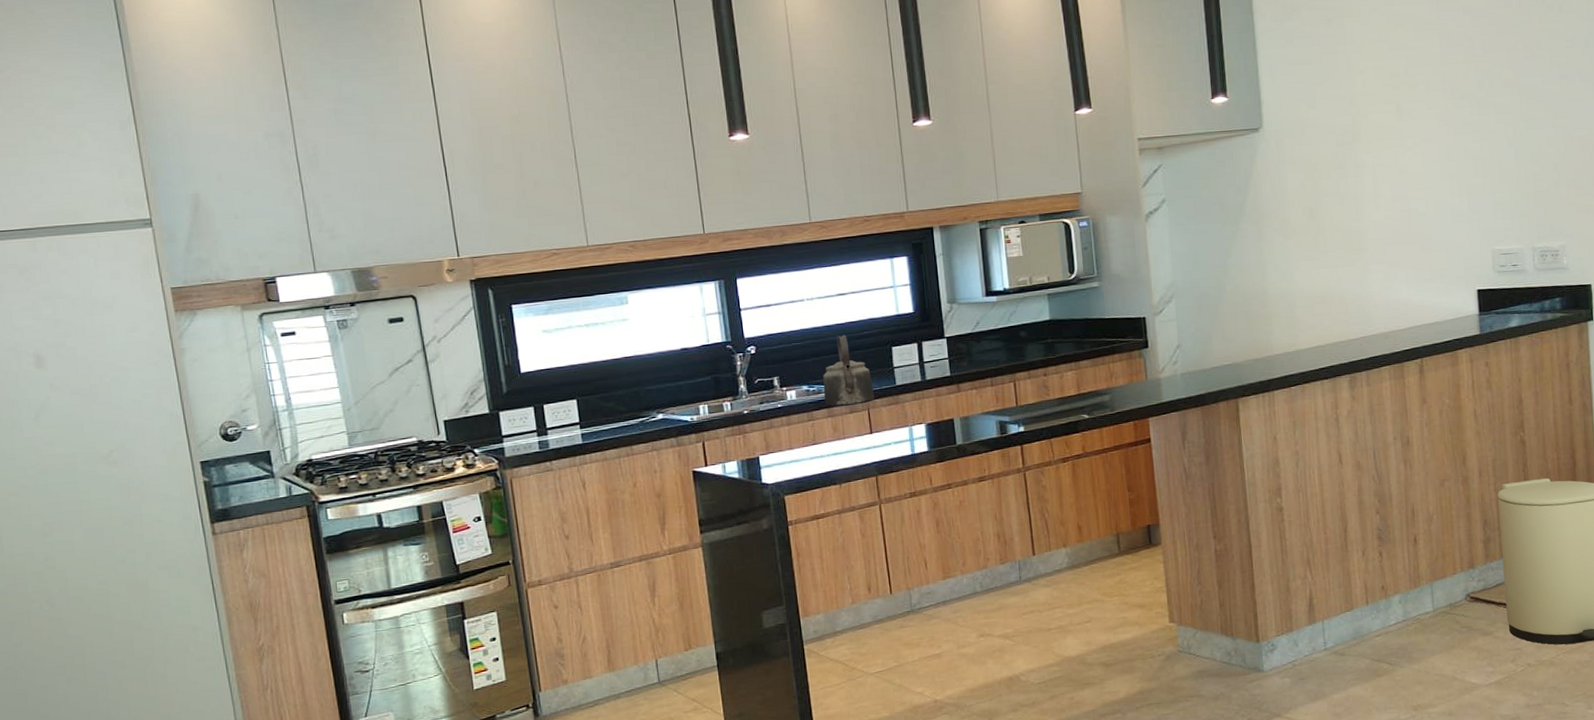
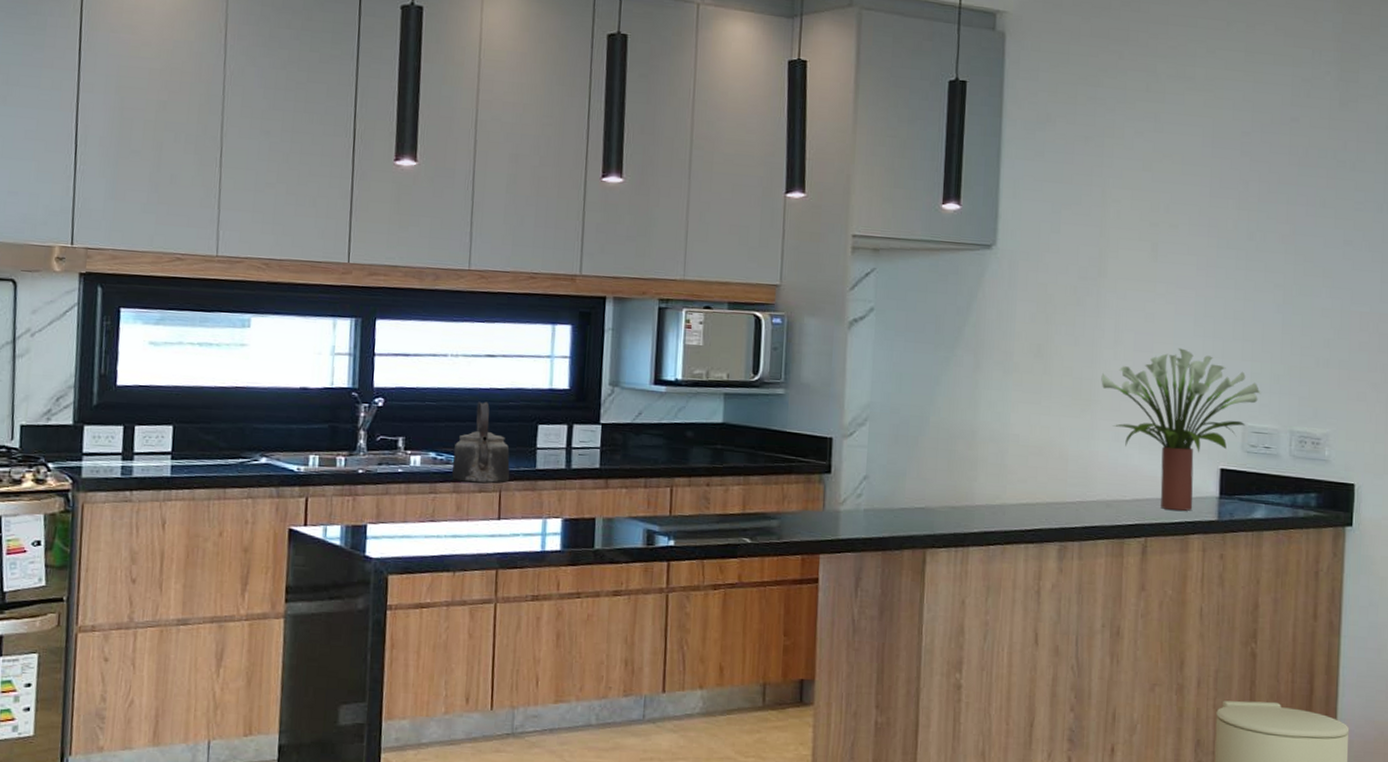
potted plant: none [1367,192,1505,332] -> present [1101,348,1262,511]

